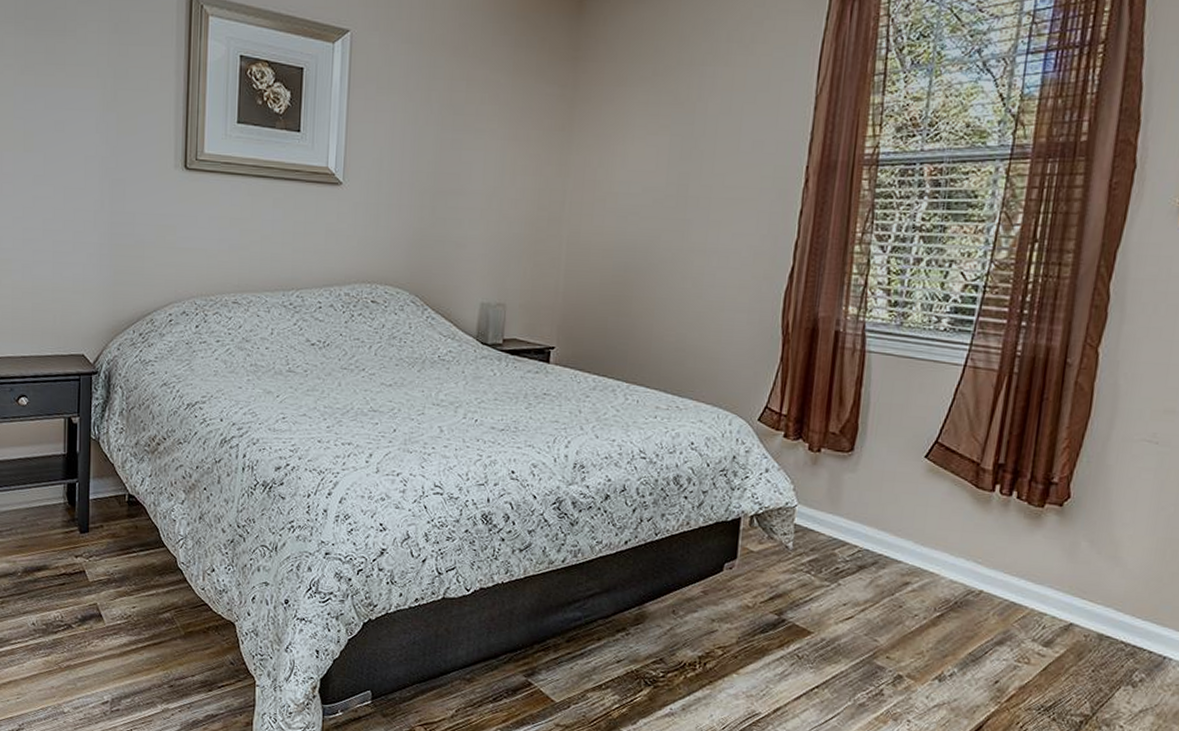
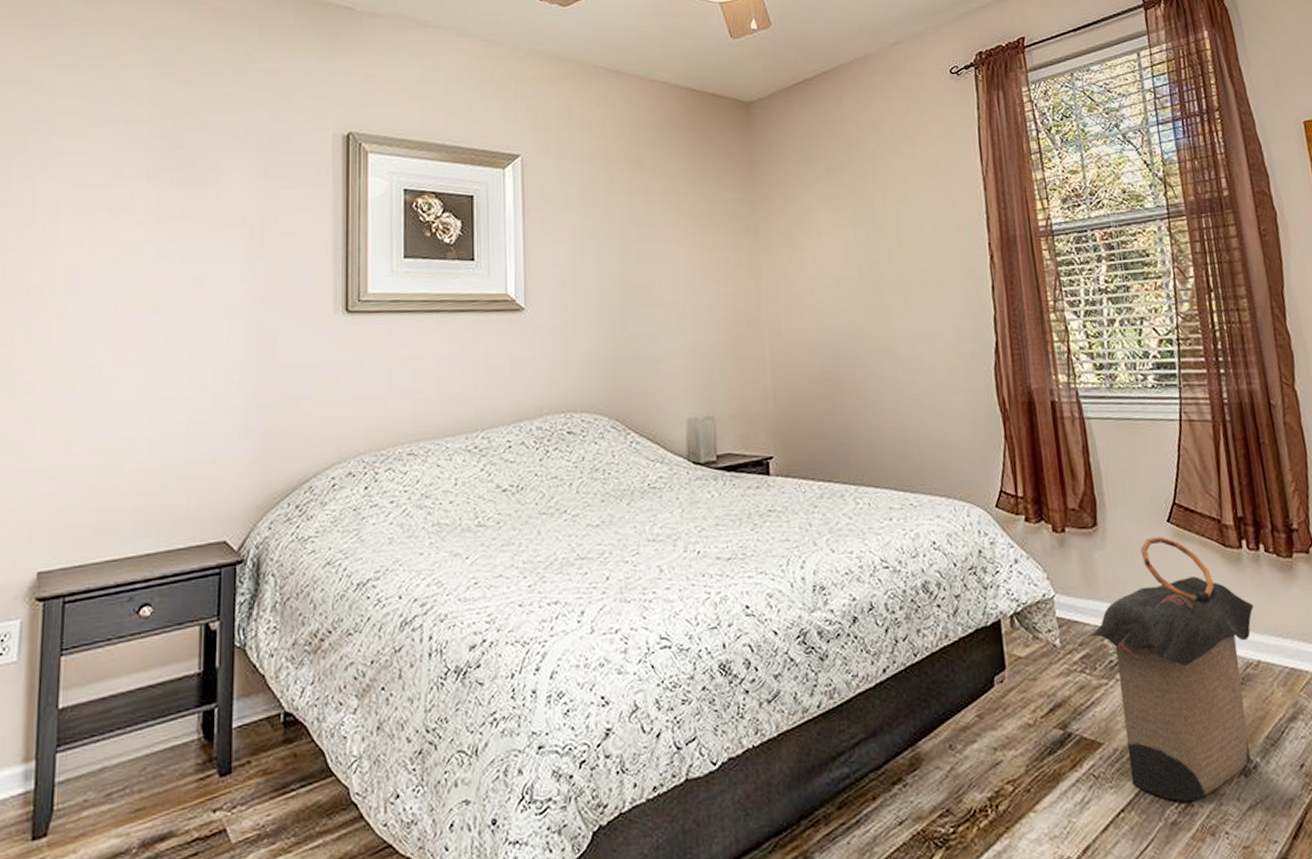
laundry hamper: none [821,469,991,692] -> present [1089,536,1254,803]

